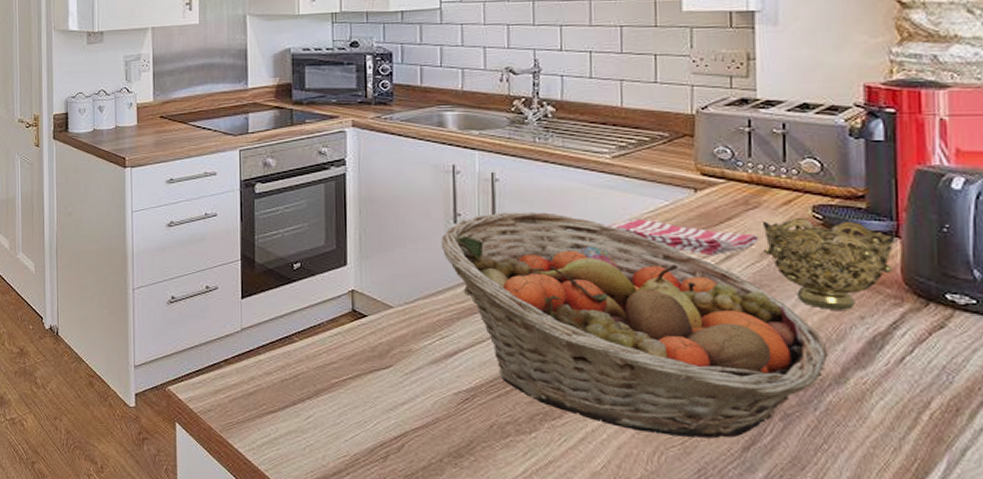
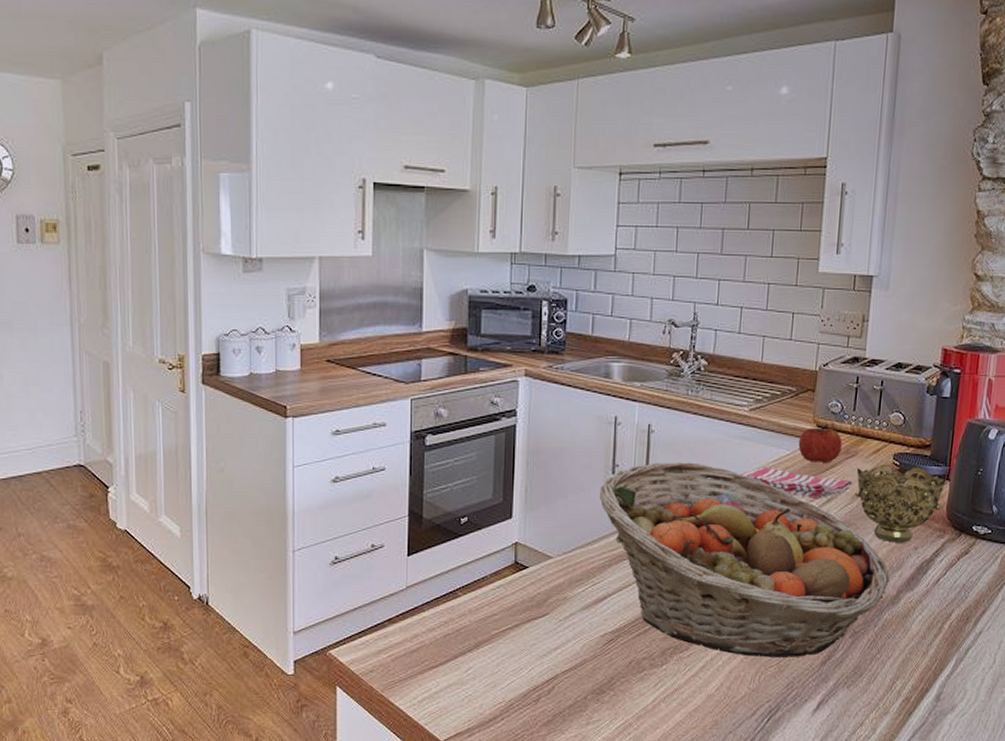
apple: none [679,173,738,214] -> present [798,425,842,462]

